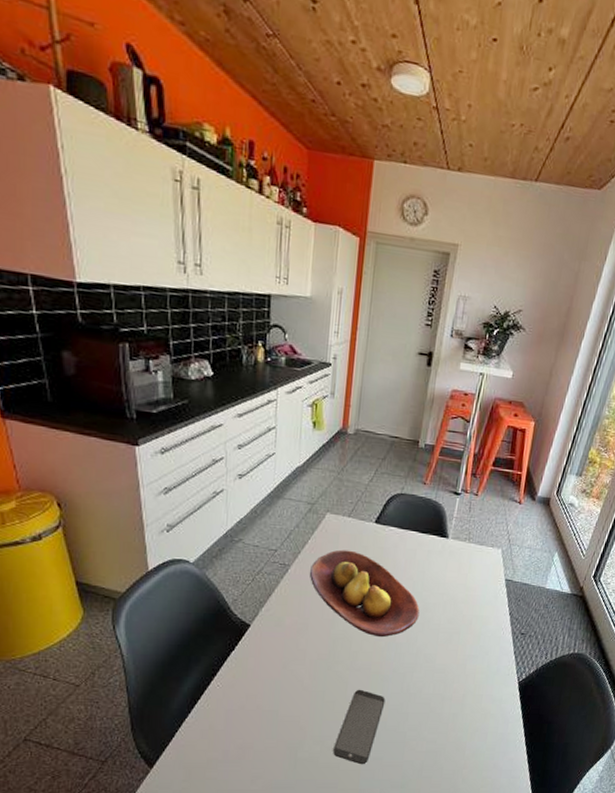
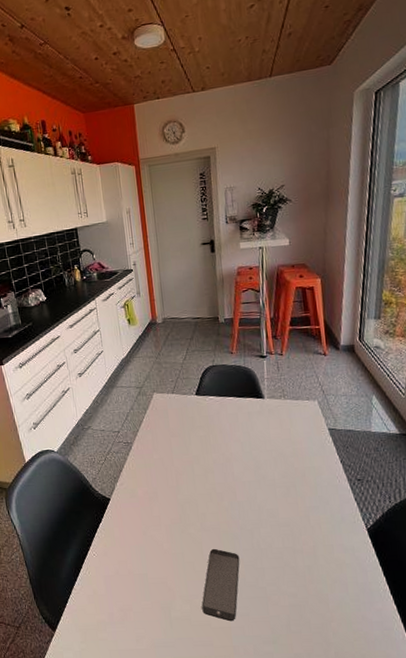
fruit bowl: present [309,549,420,638] -> none [149,422,254,498]

